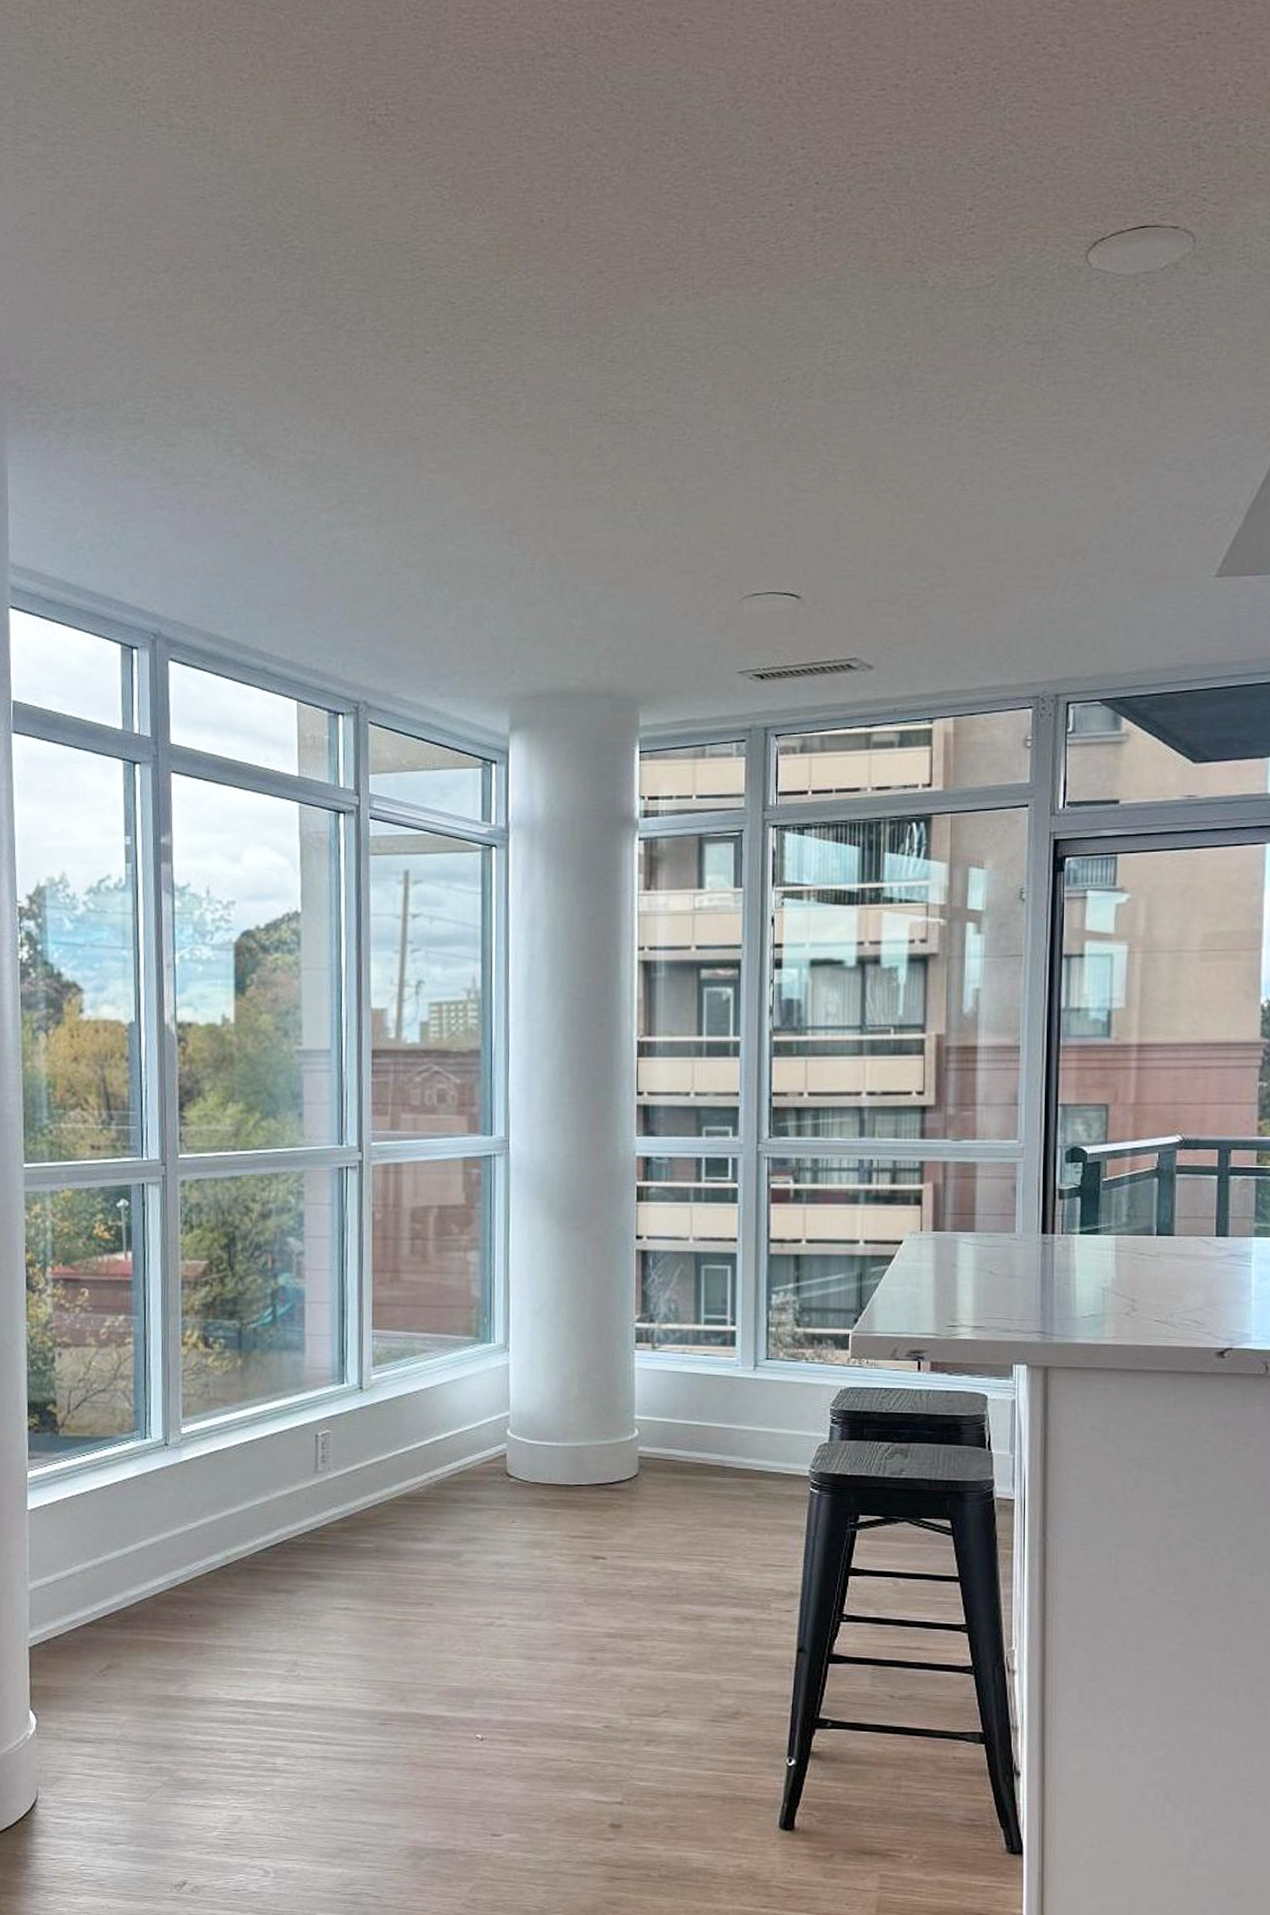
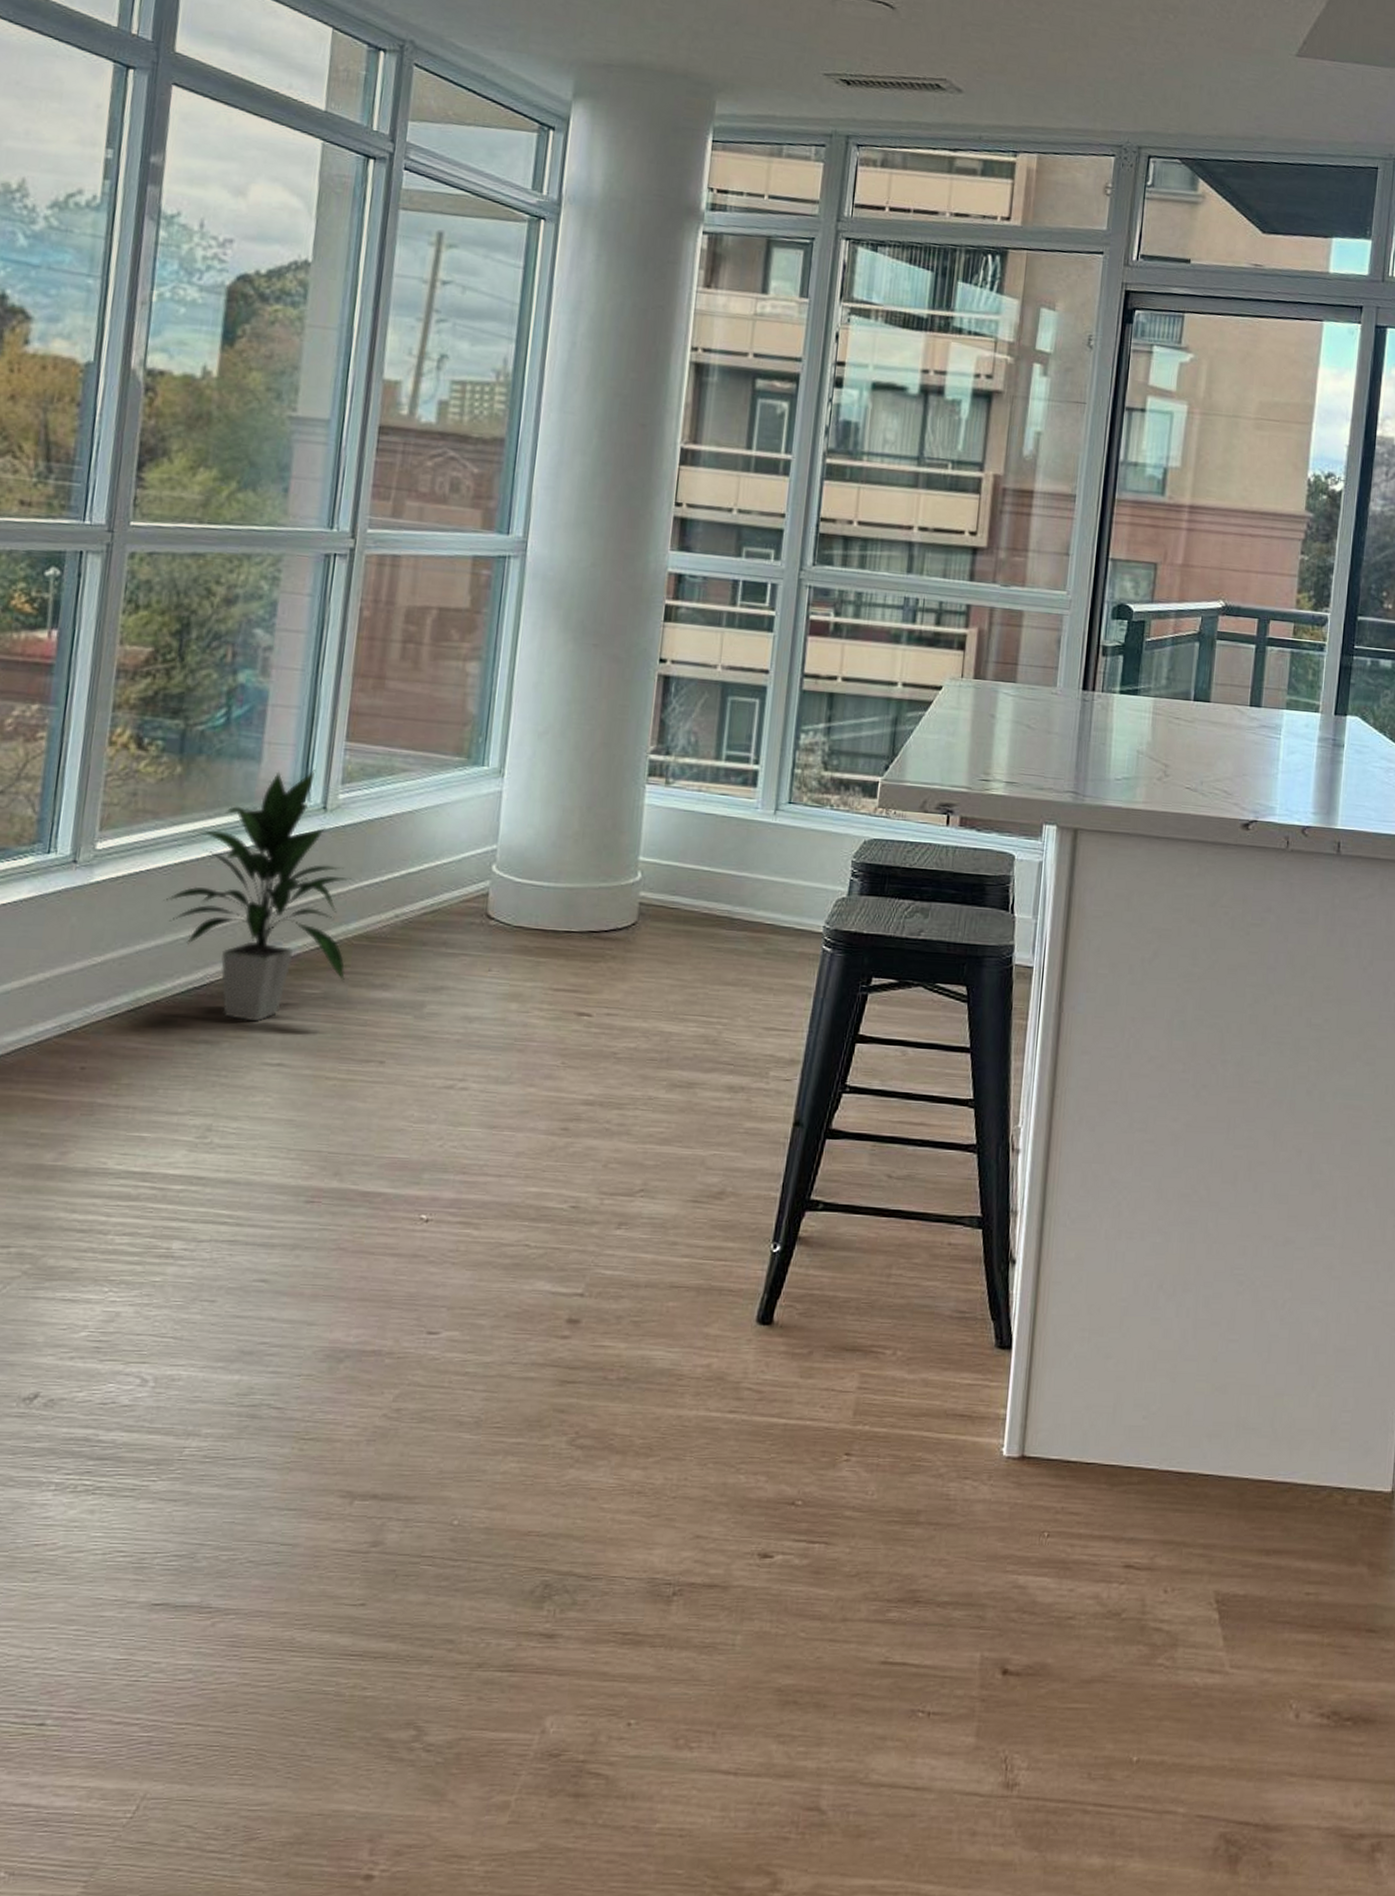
indoor plant: none [239,1355,392,1573] -> present [163,770,351,1022]

